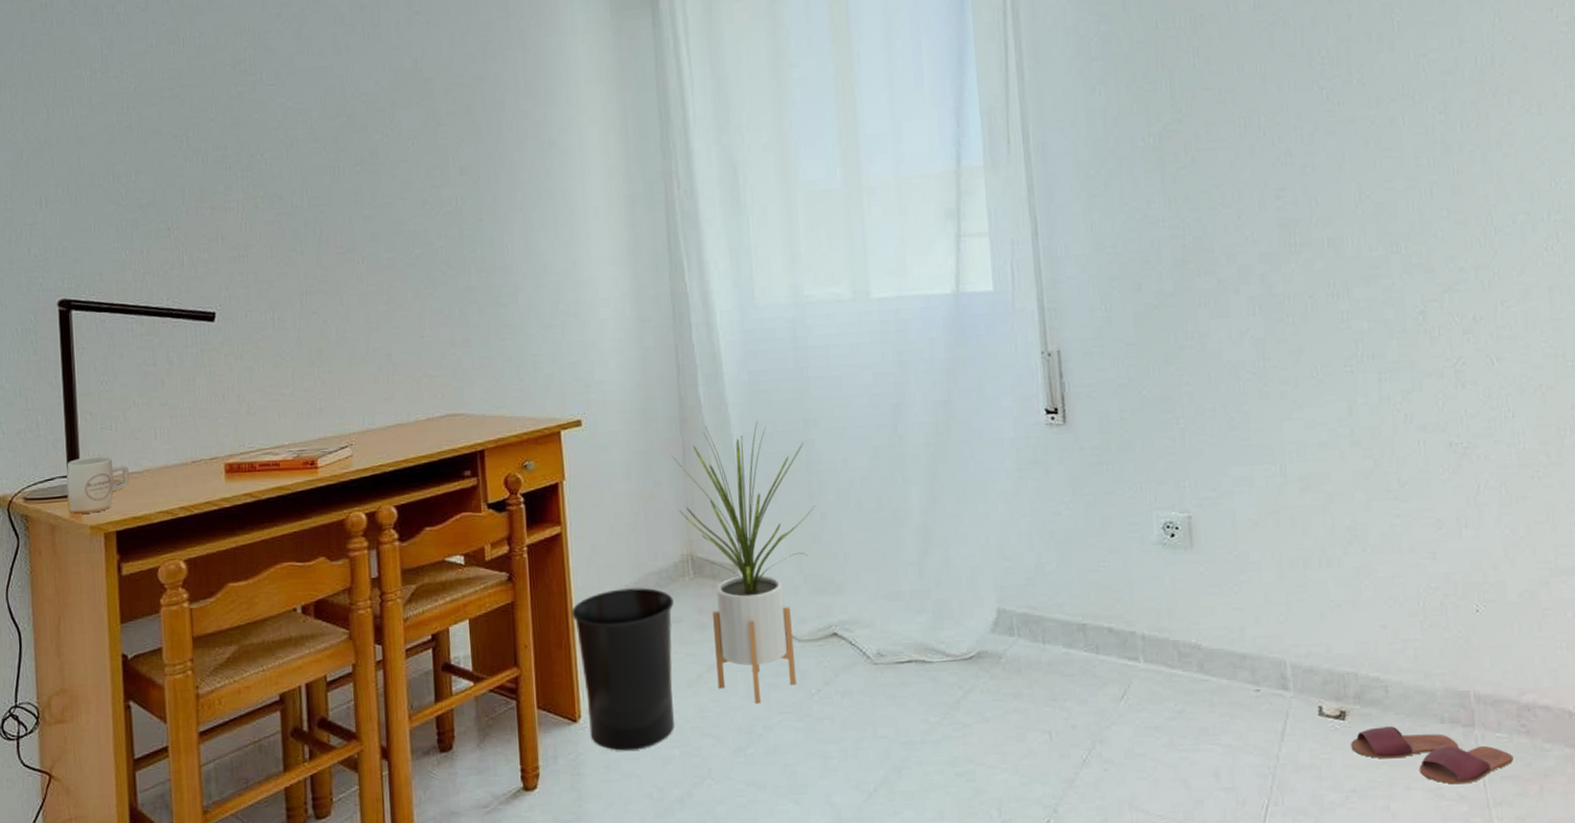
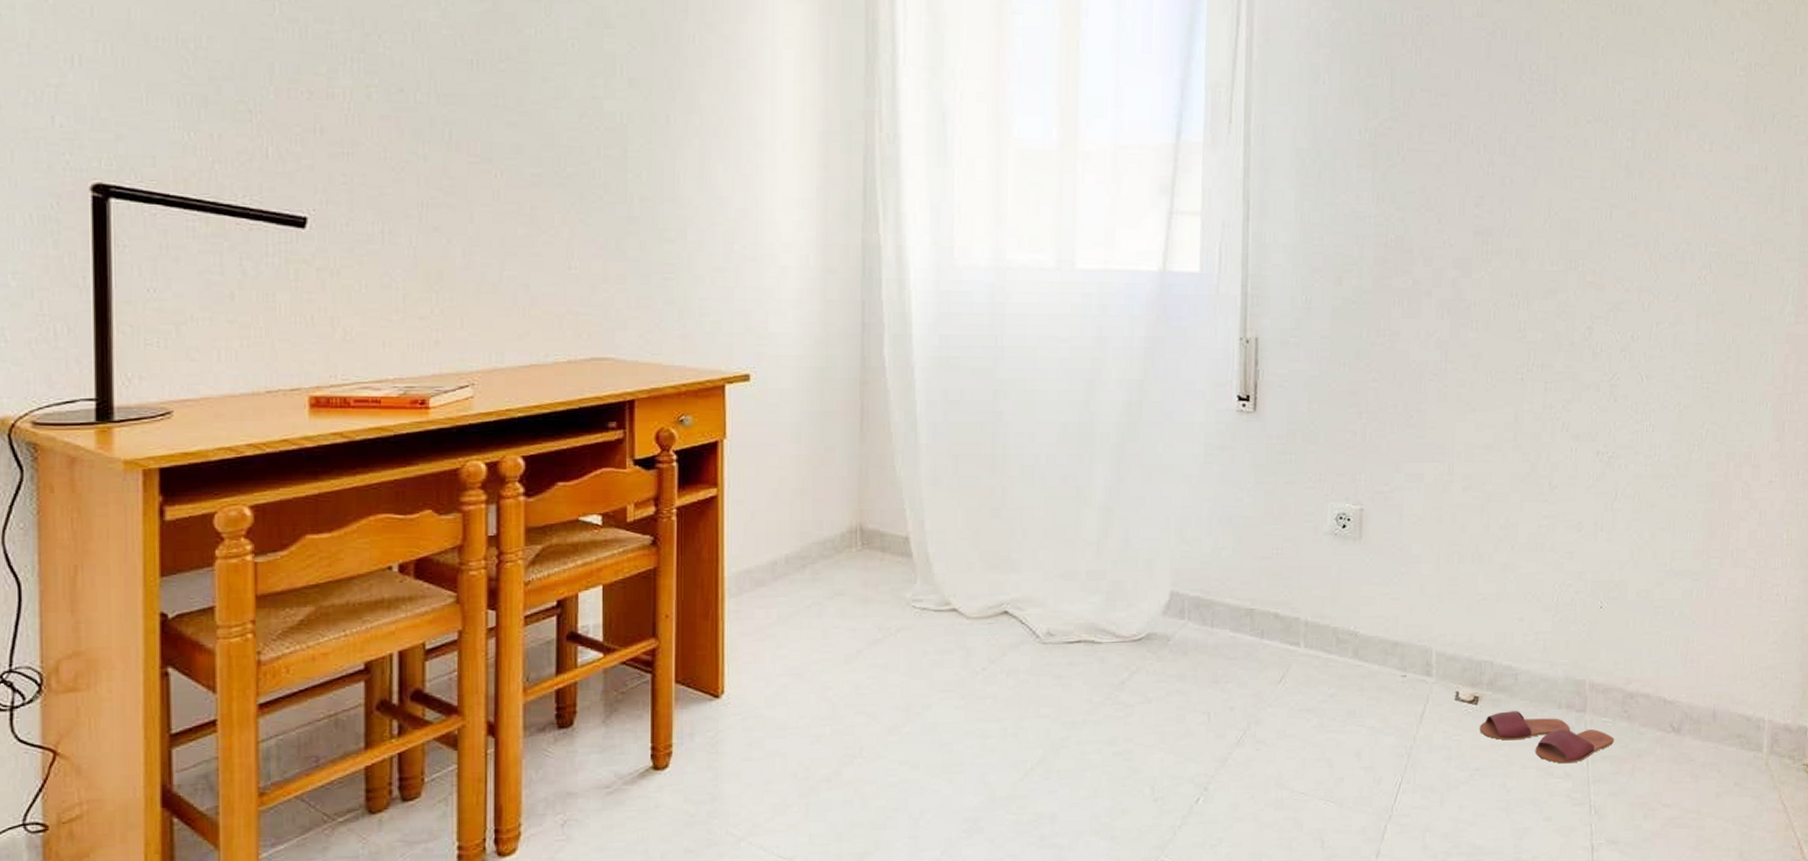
mug: present [66,456,129,514] -> none [93,378,180,445]
waste bin: present [572,587,674,751] -> none [723,558,837,728]
house plant: present [671,420,816,703] -> none [848,388,998,680]

